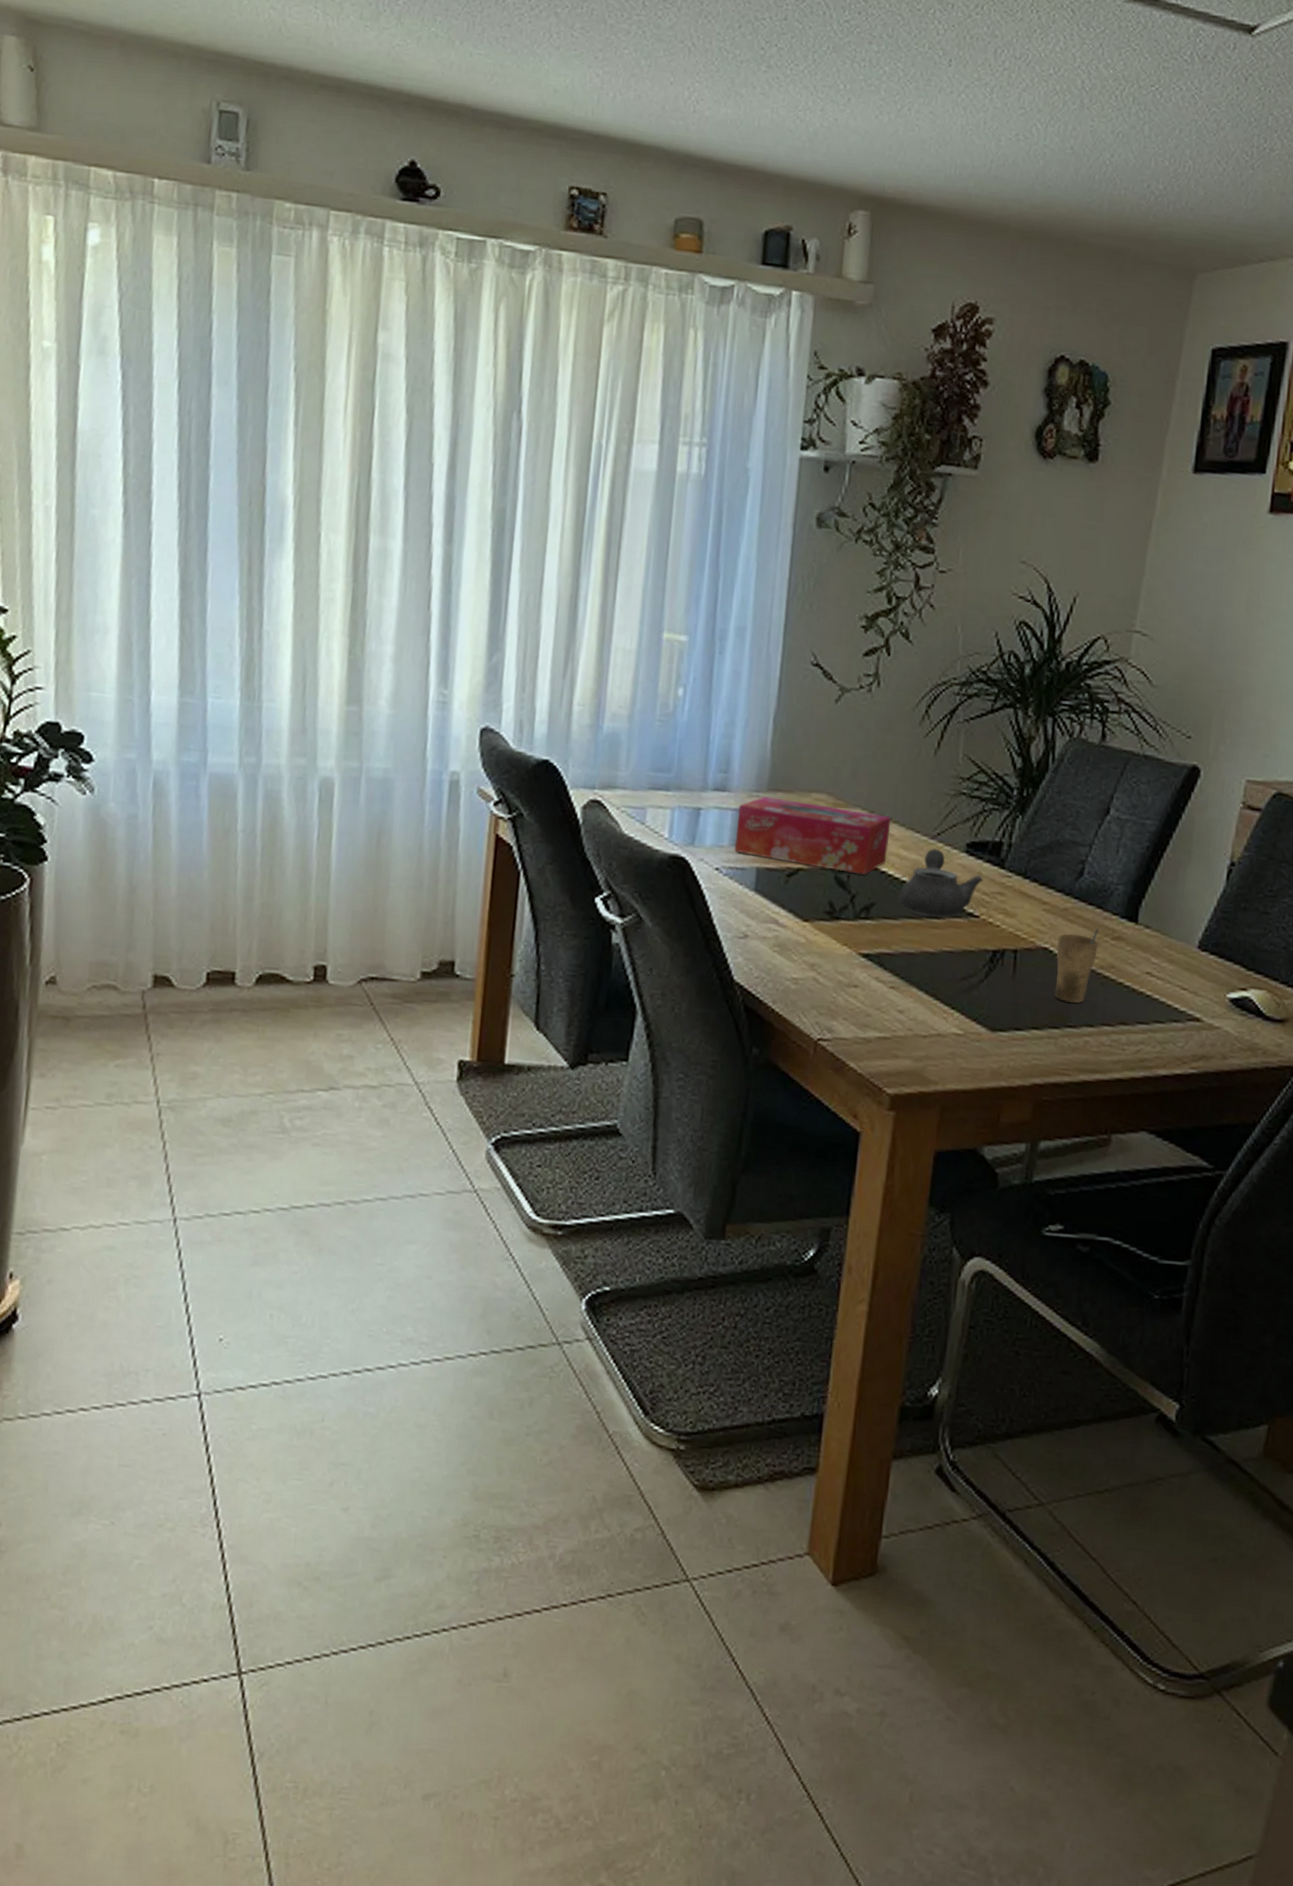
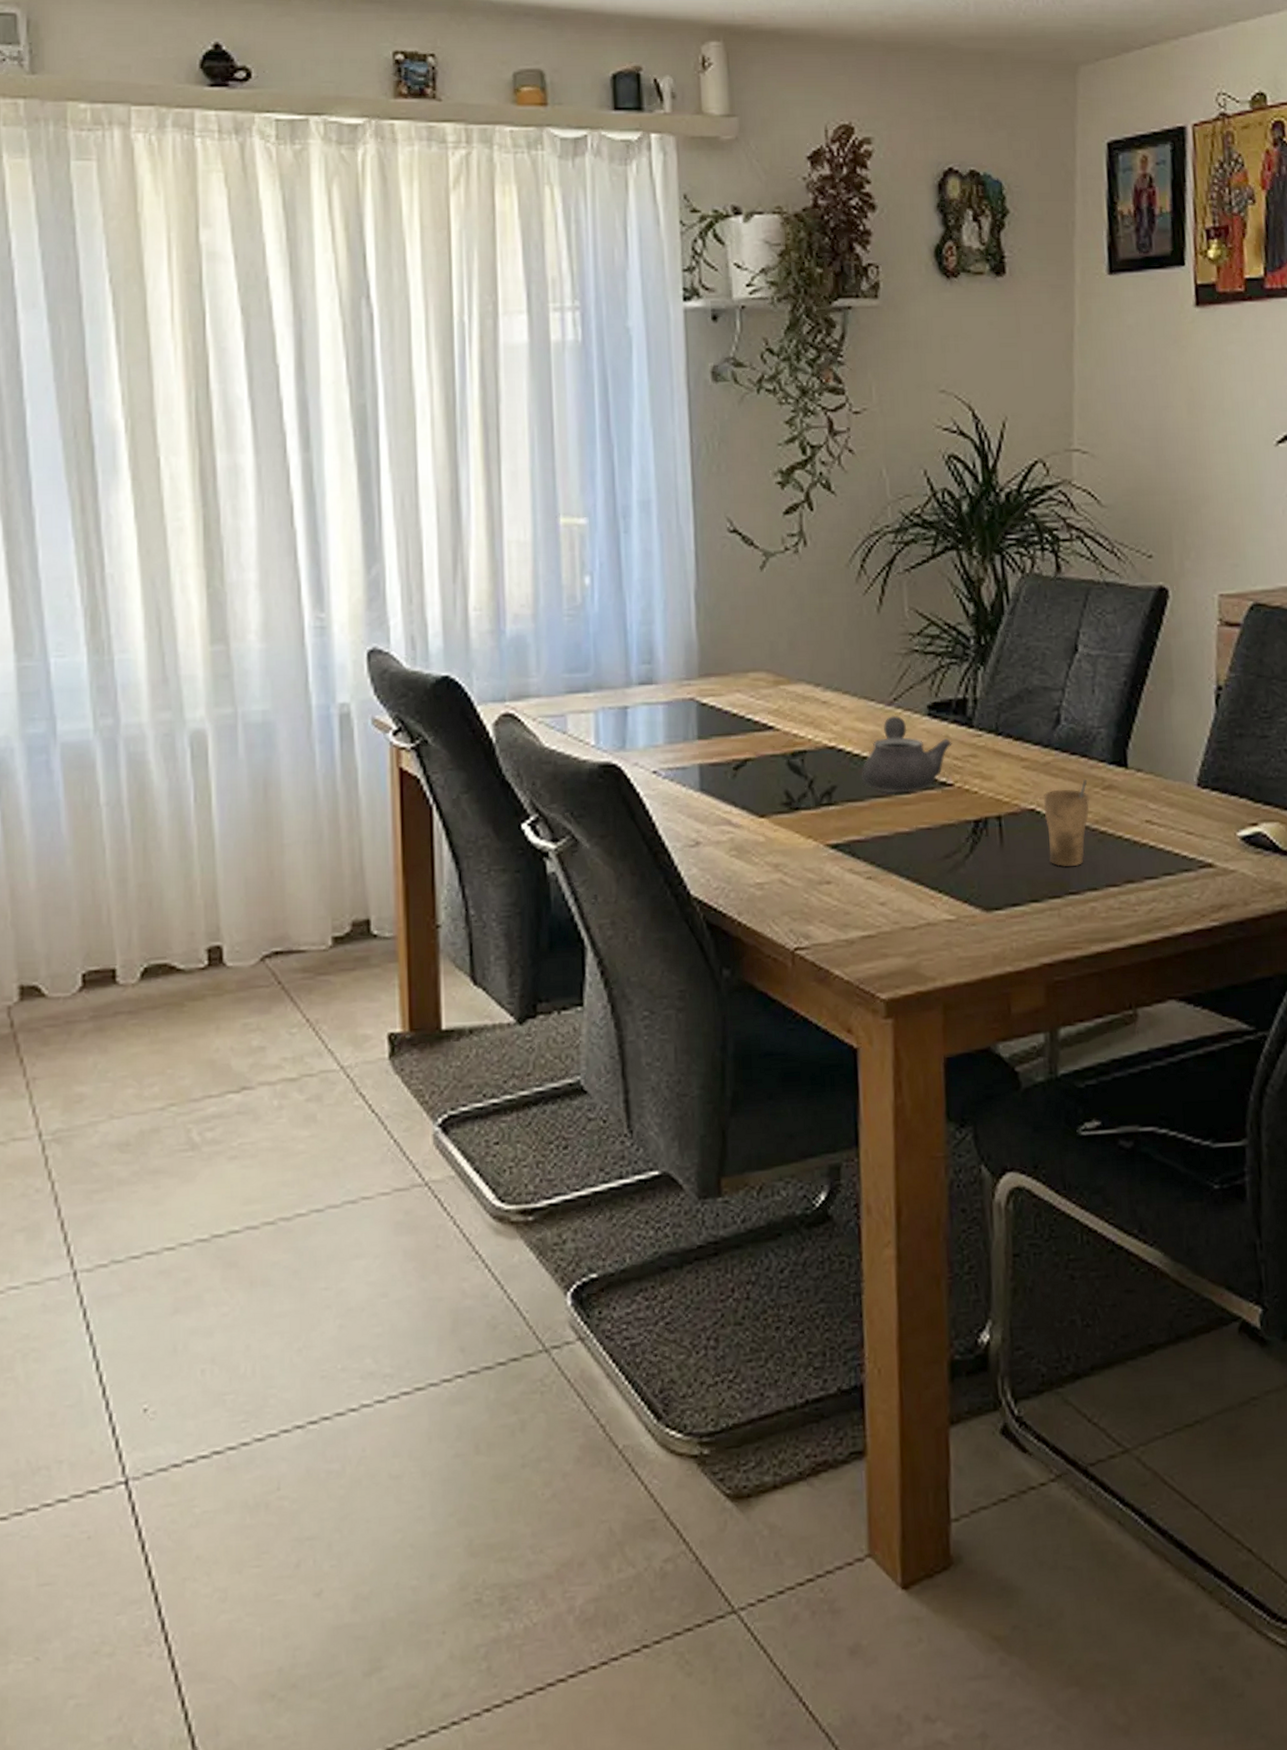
tissue box: present [734,796,892,875] -> none [669,682,842,756]

